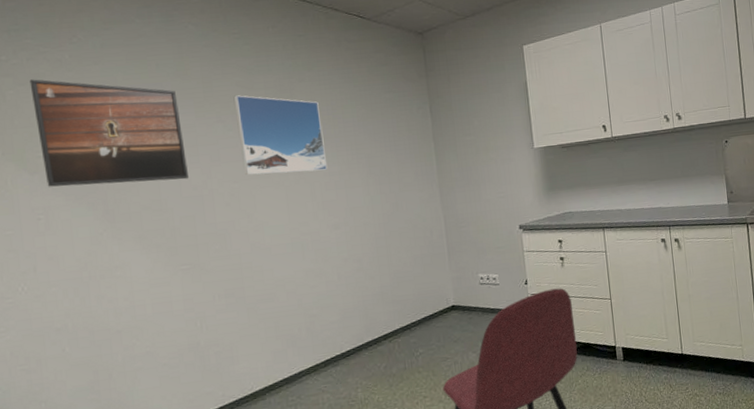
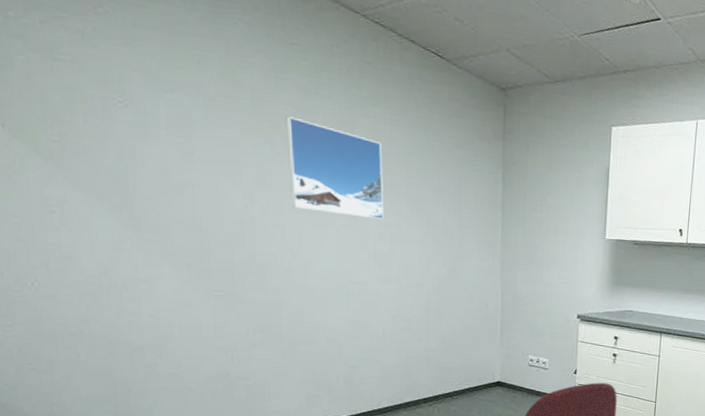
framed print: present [29,79,189,187] -> none [43,47,228,200]

